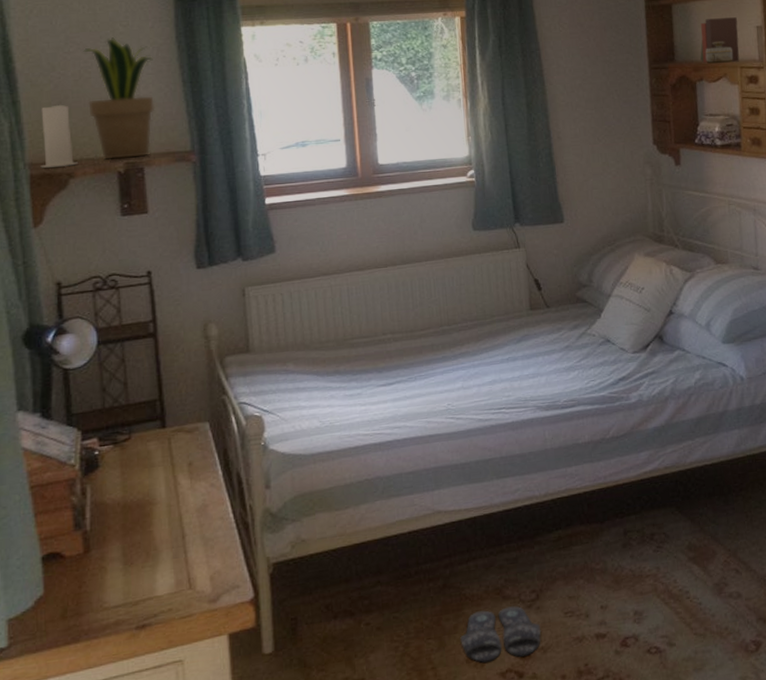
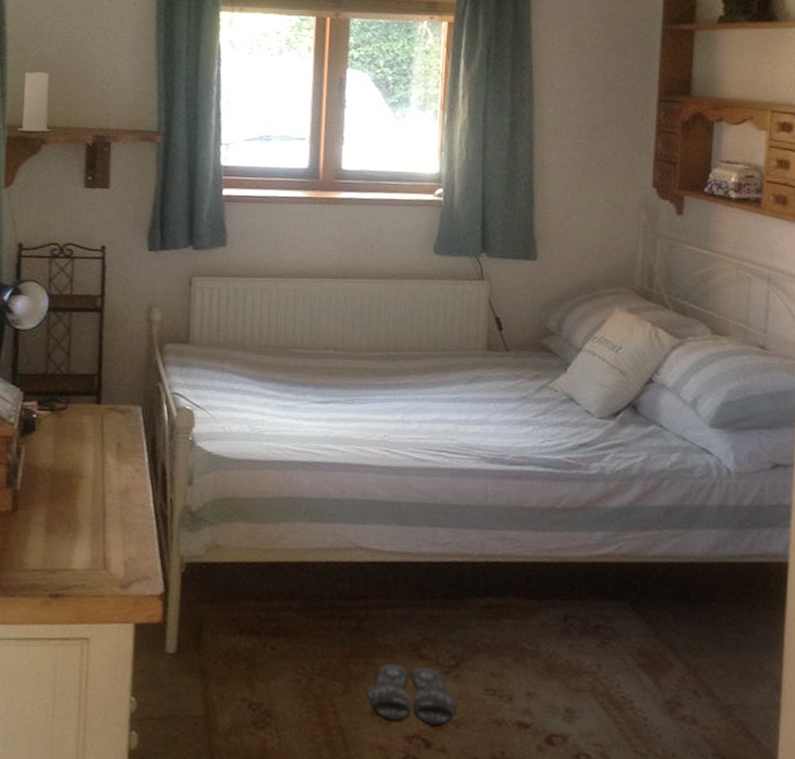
potted plant: present [83,37,155,160] -> none [67,10,132,132]
books: present [700,17,740,63] -> none [723,51,774,104]
decorative jar: present [705,41,733,64] -> none [729,78,765,105]

